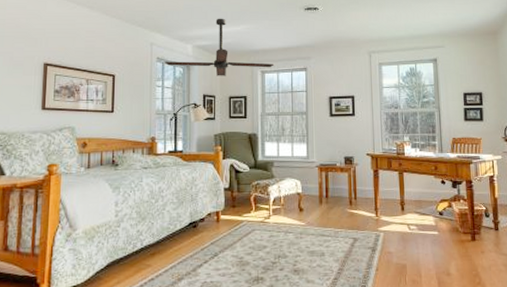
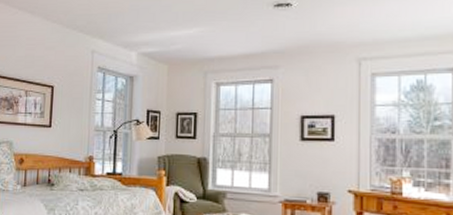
ceiling fan: present [165,18,275,76] -> none [106,20,233,89]

